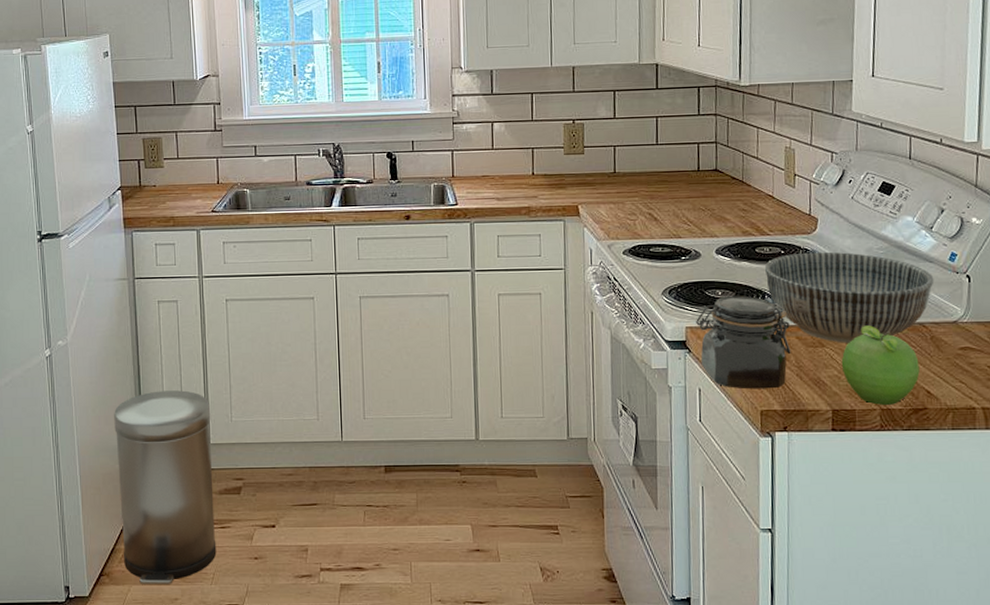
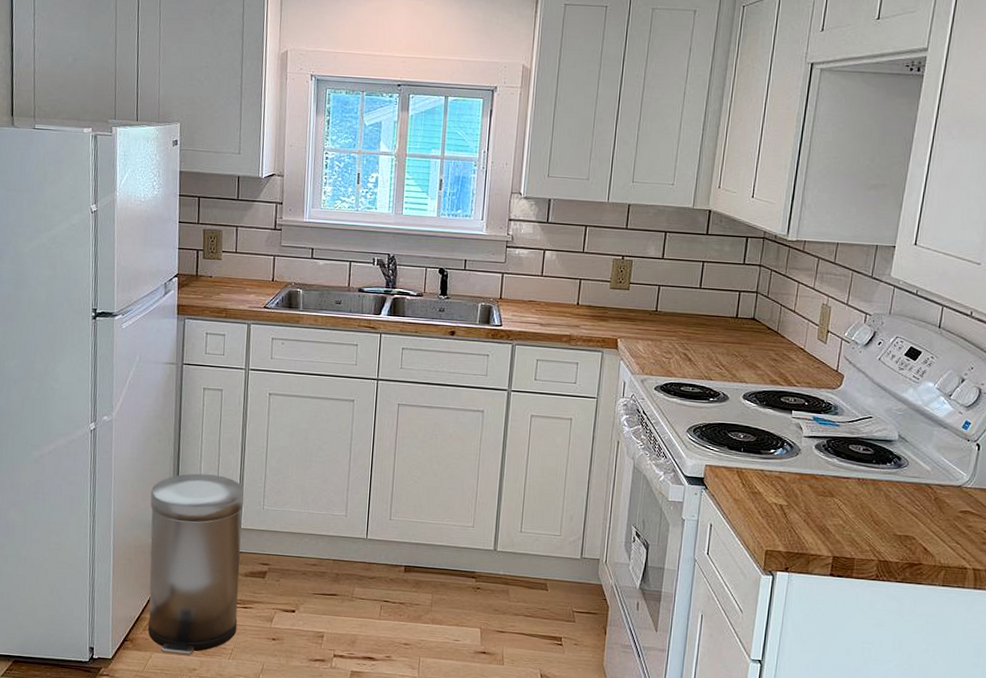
jar: present [696,295,791,389] -> none [715,439,804,532]
bowl: present [764,252,934,343] -> none [787,406,946,496]
fruit: present [841,325,920,406] -> none [847,481,921,558]

